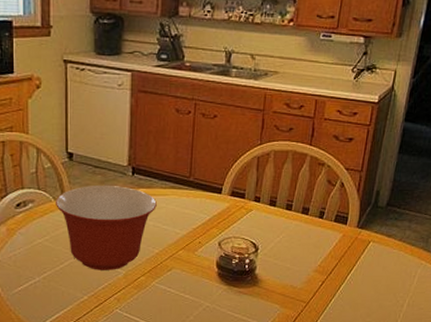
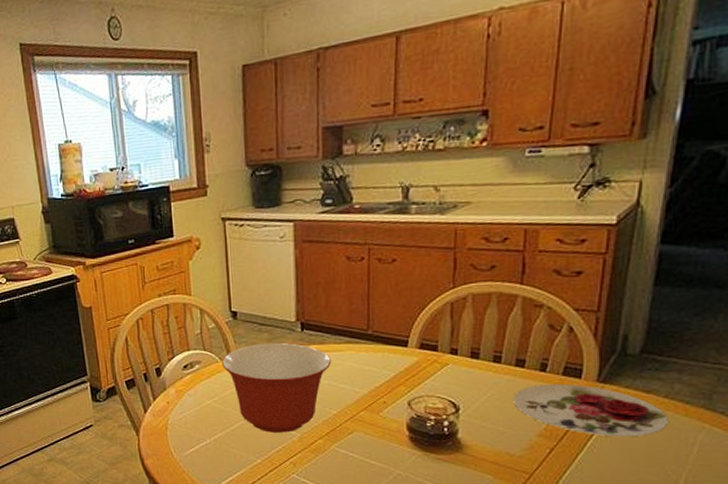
plate: none [298,228,401,272] -> present [513,383,668,437]

